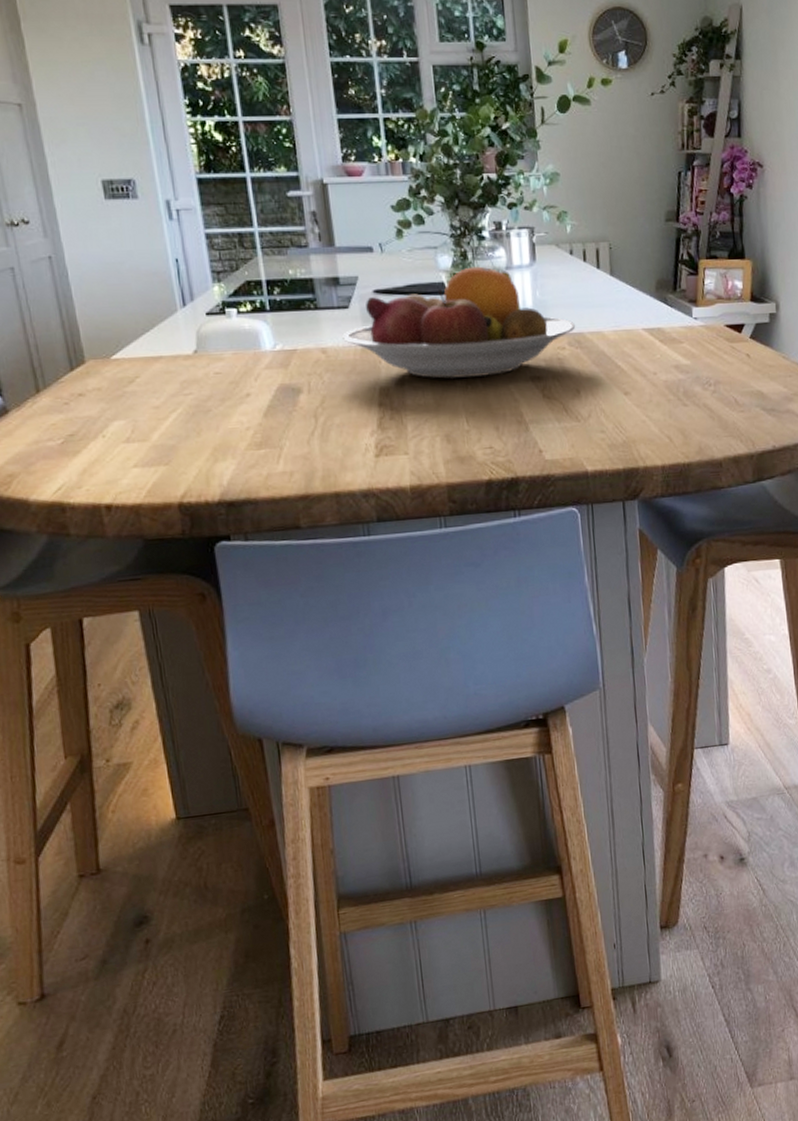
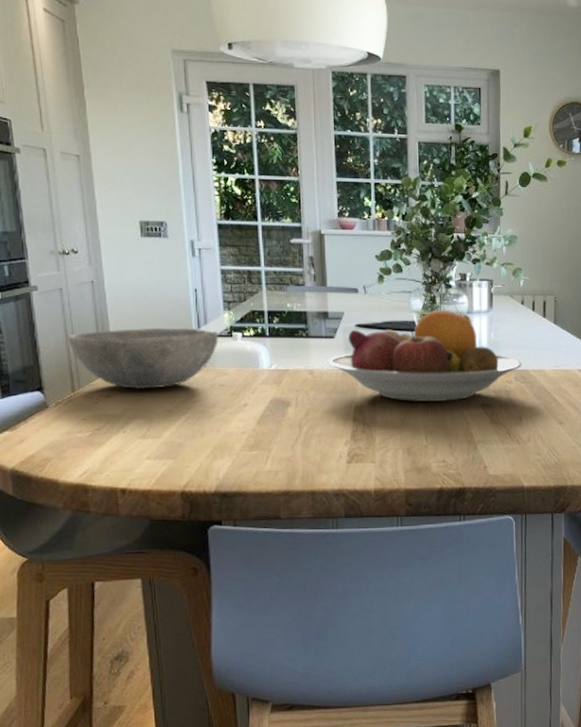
bowl: none [26,306,209,384] -> present [68,327,219,389]

